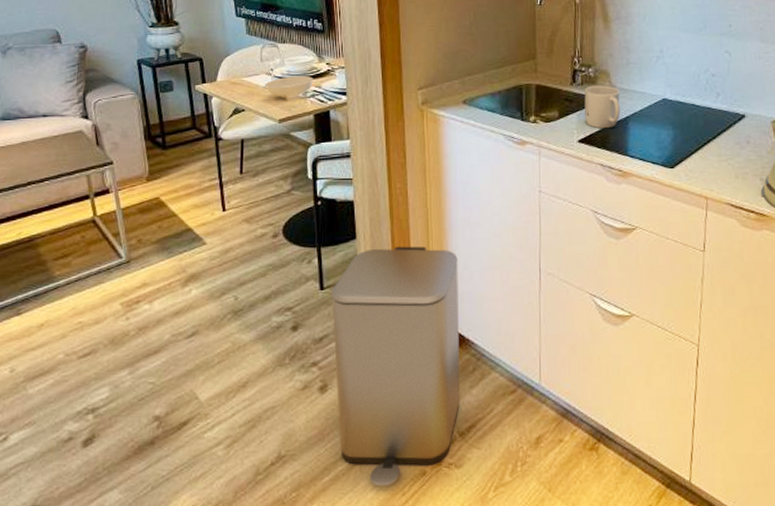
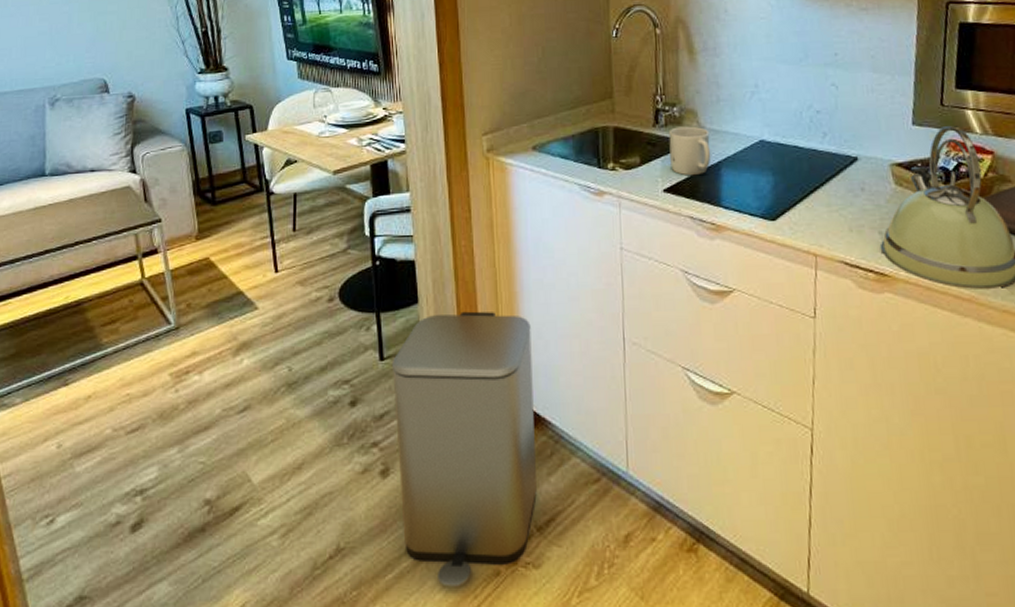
bowl: present [265,75,313,99] -> none [318,122,369,148]

